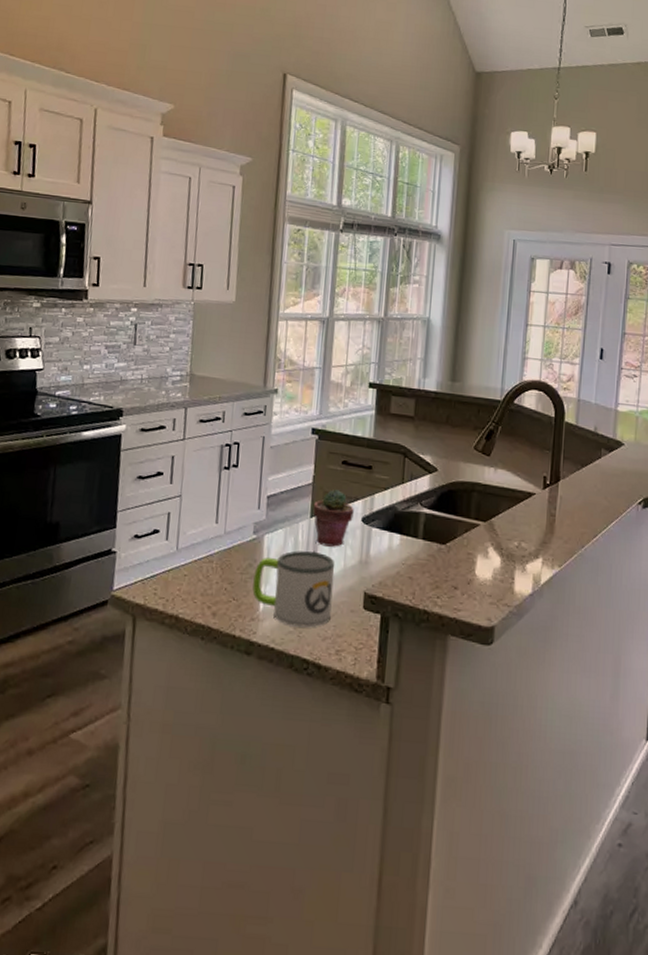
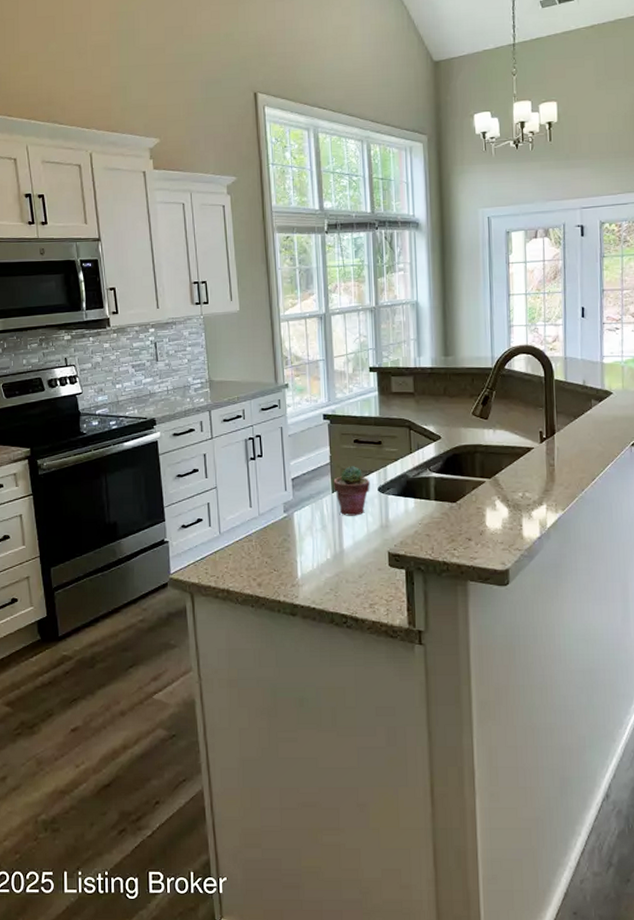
mug: present [252,550,335,628] -> none [289,522,361,588]

